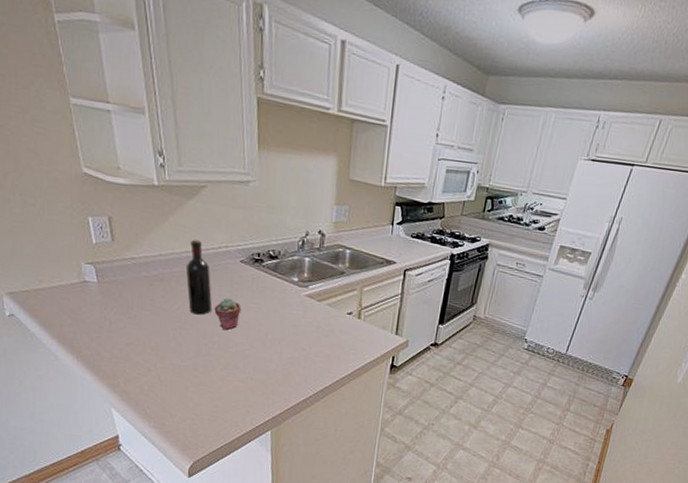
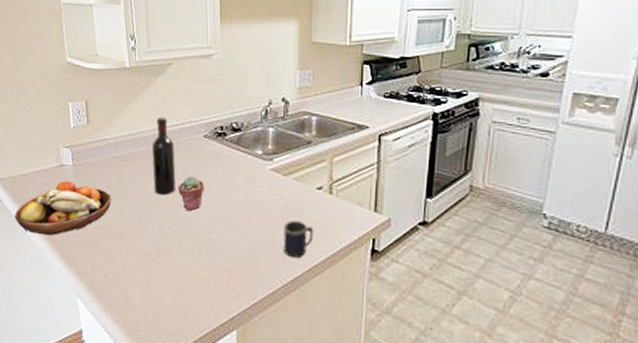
fruit bowl: none [33,297,144,351] -> present [15,180,112,236]
mug: none [315,340,342,372] -> present [283,220,313,259]

